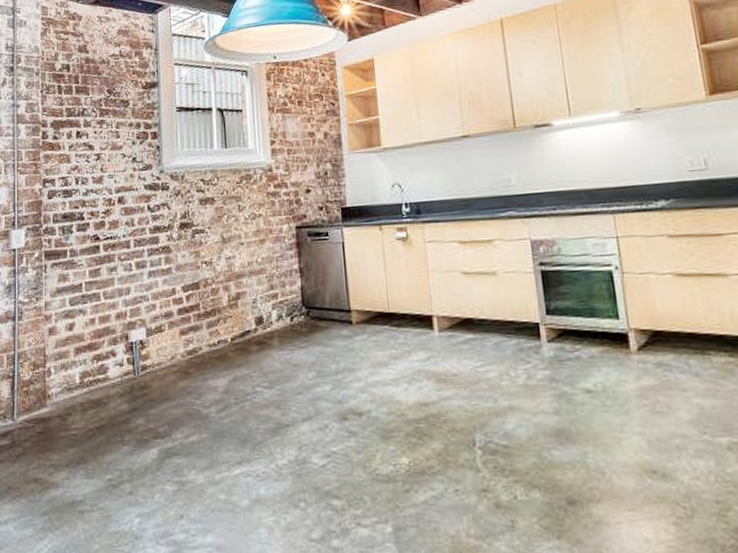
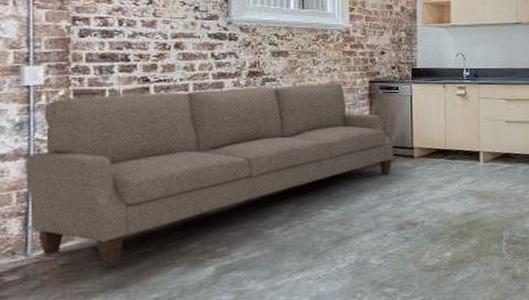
sofa: none [13,231,329,440] -> present [25,83,394,268]

